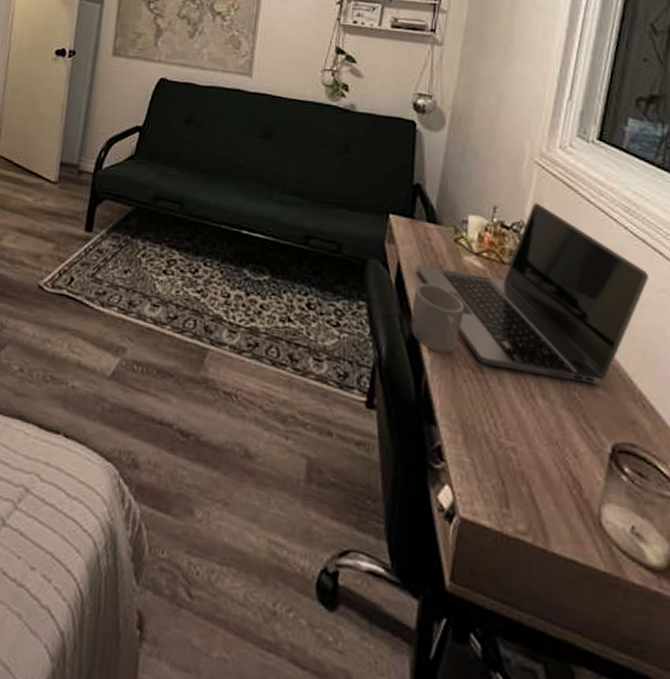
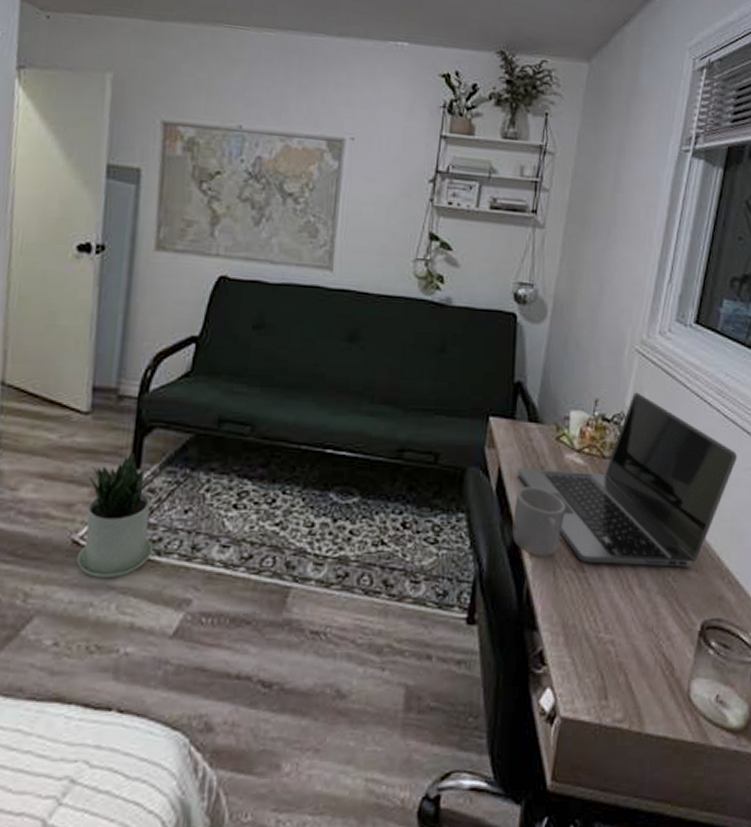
planter: none [40,218,99,321] -> present [76,453,153,579]

